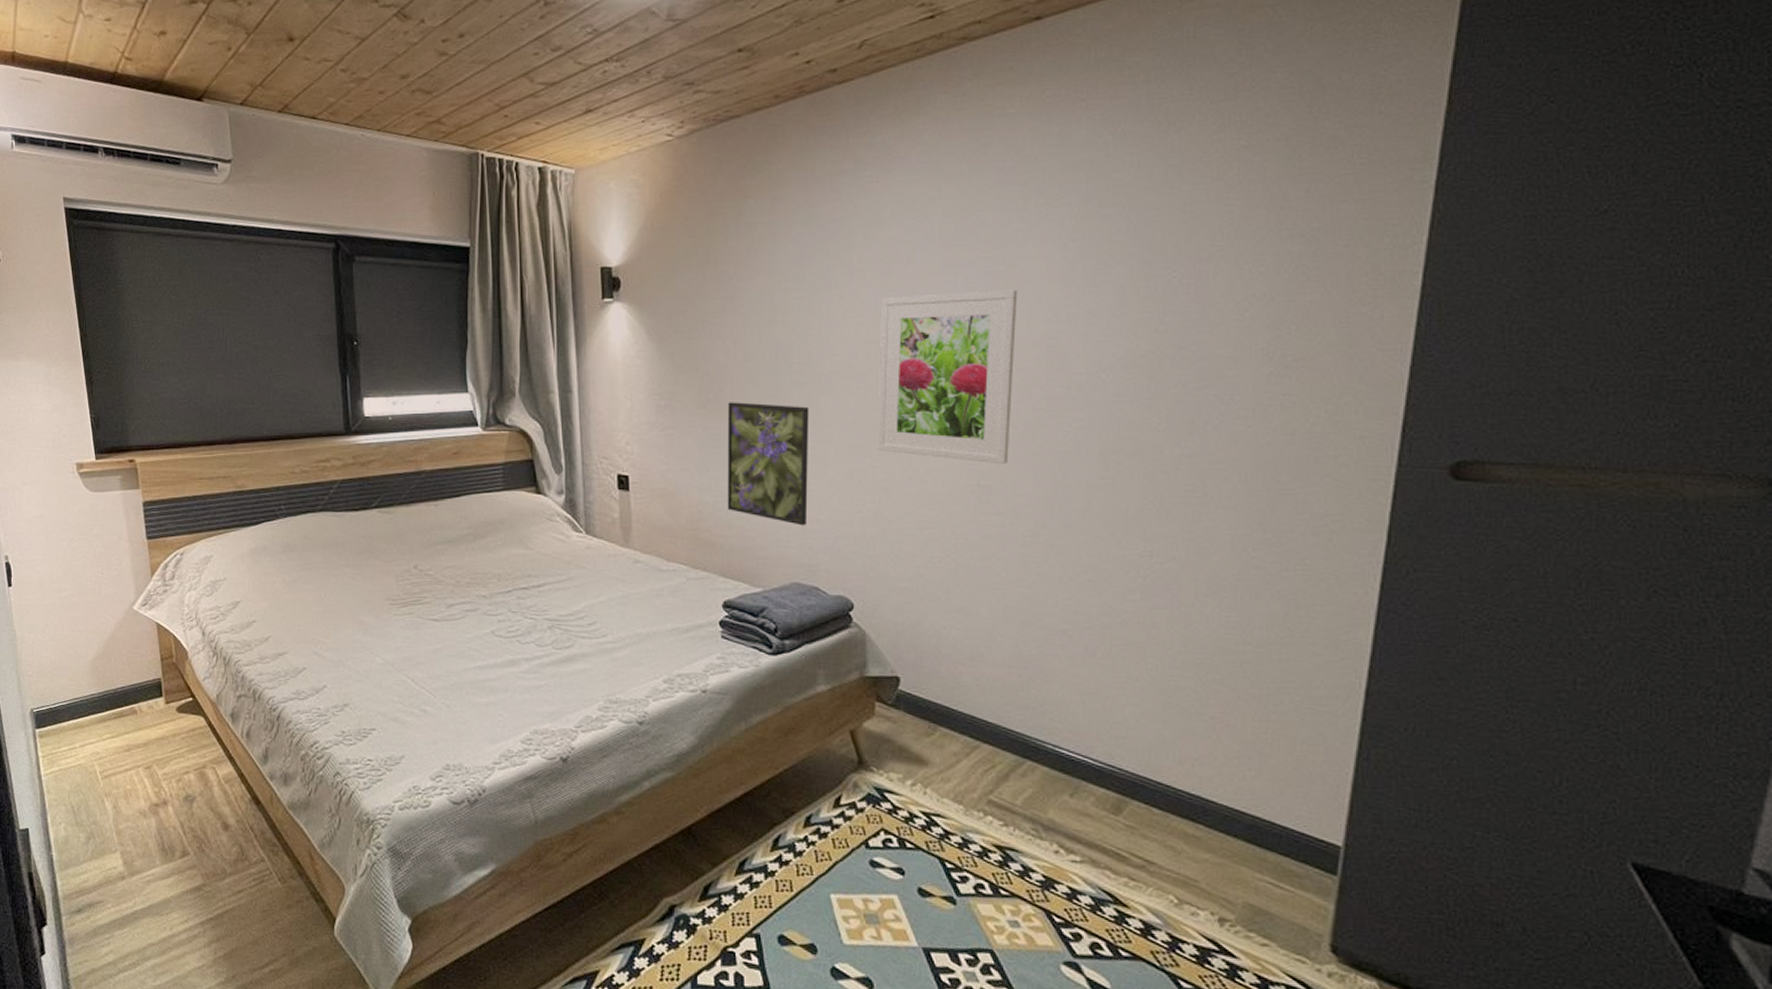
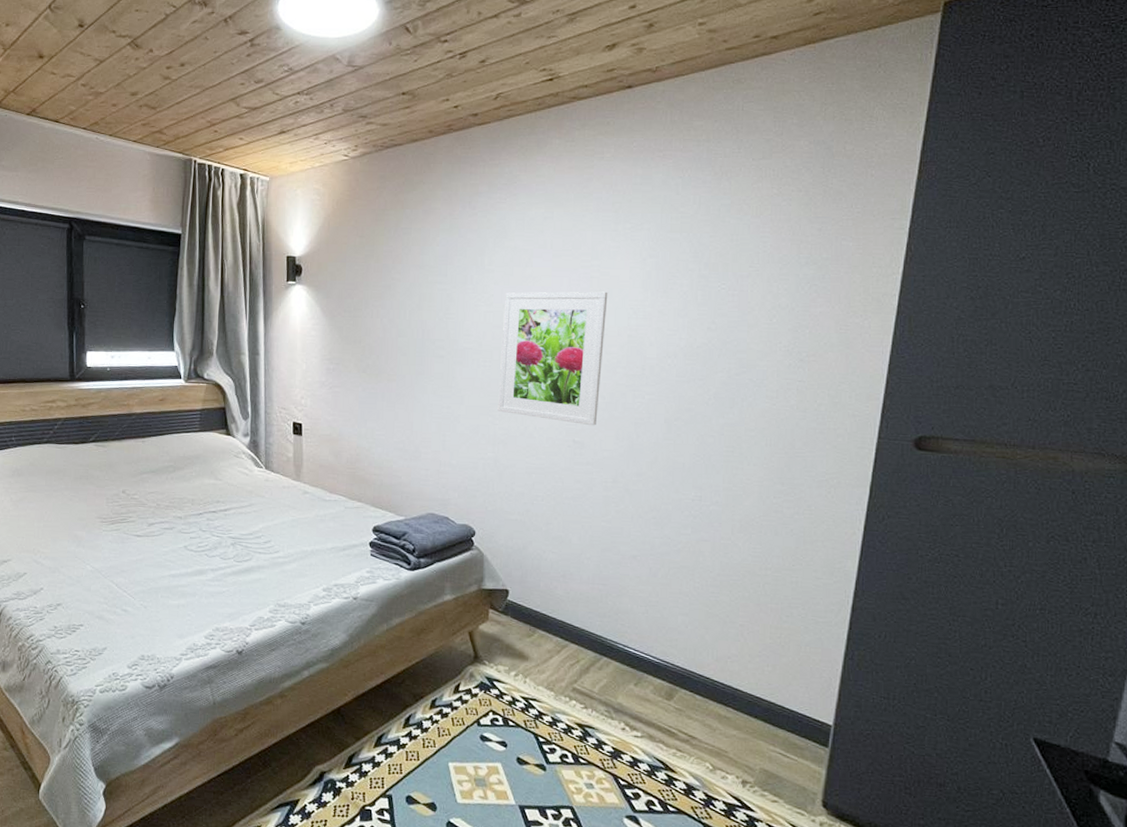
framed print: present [727,402,809,526] -> none [379,368,447,468]

